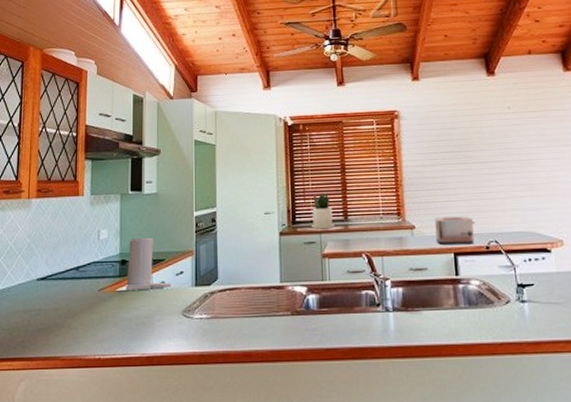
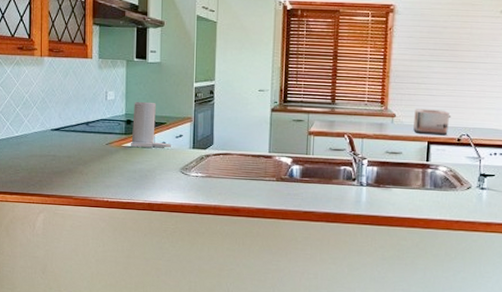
planter: present [310,193,335,230] -> none [300,77,323,110]

